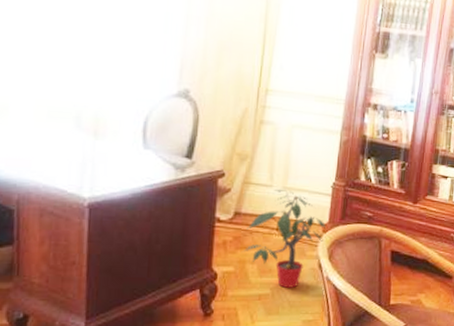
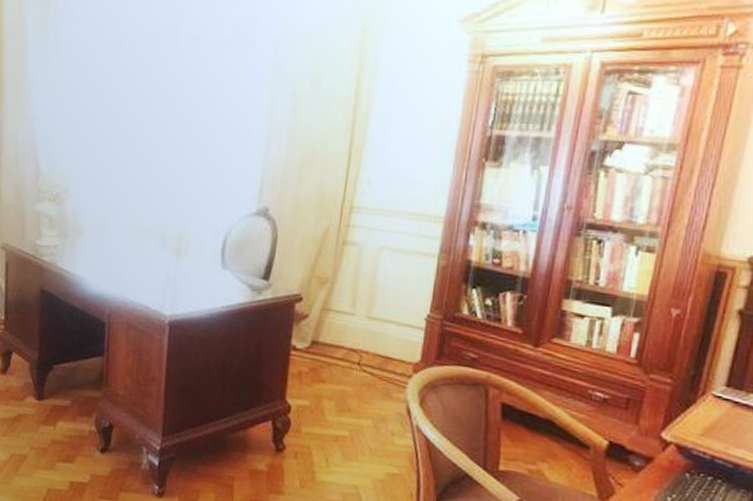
potted plant: present [244,189,326,289] -> none [321,318,417,434]

